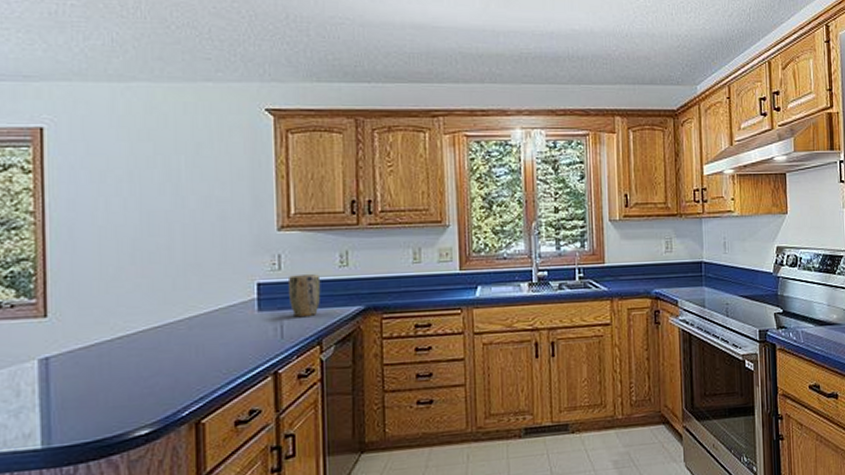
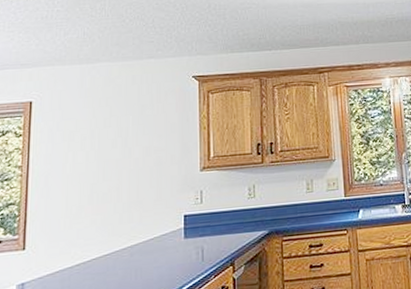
plant pot: present [287,274,321,317] -> none [207,205,234,242]

